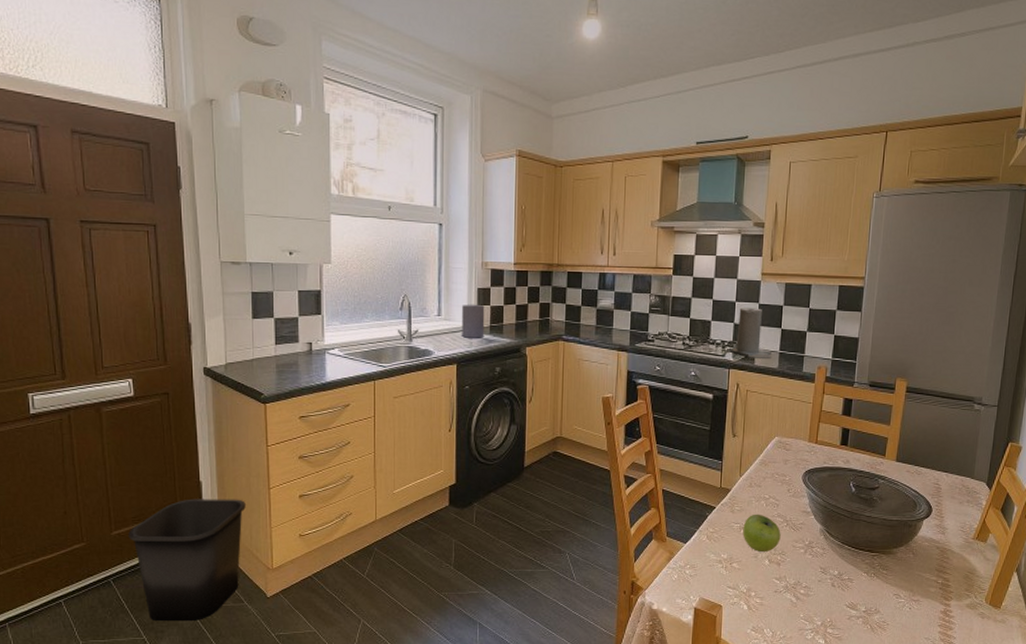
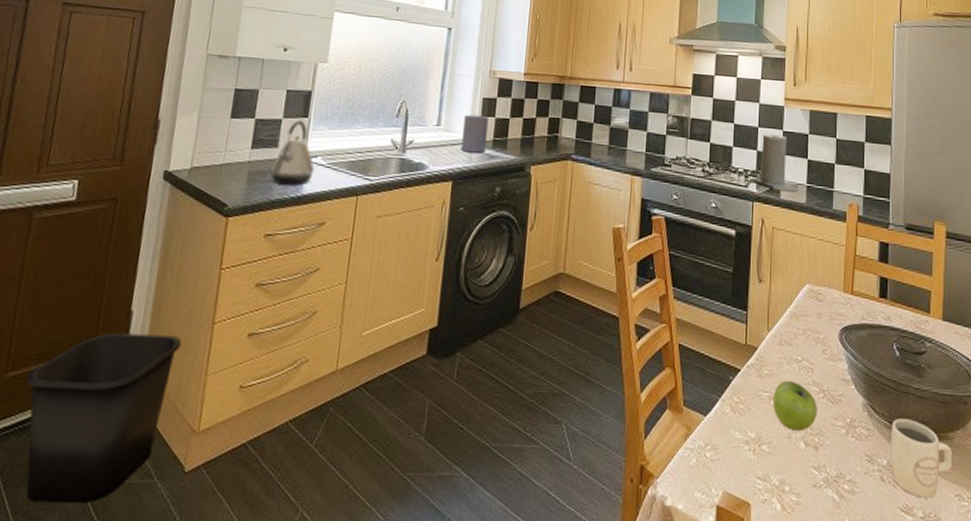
kettle: none [296,317,334,374] -> present [271,120,315,186]
mug: none [841,540,895,597] -> present [890,419,953,498]

